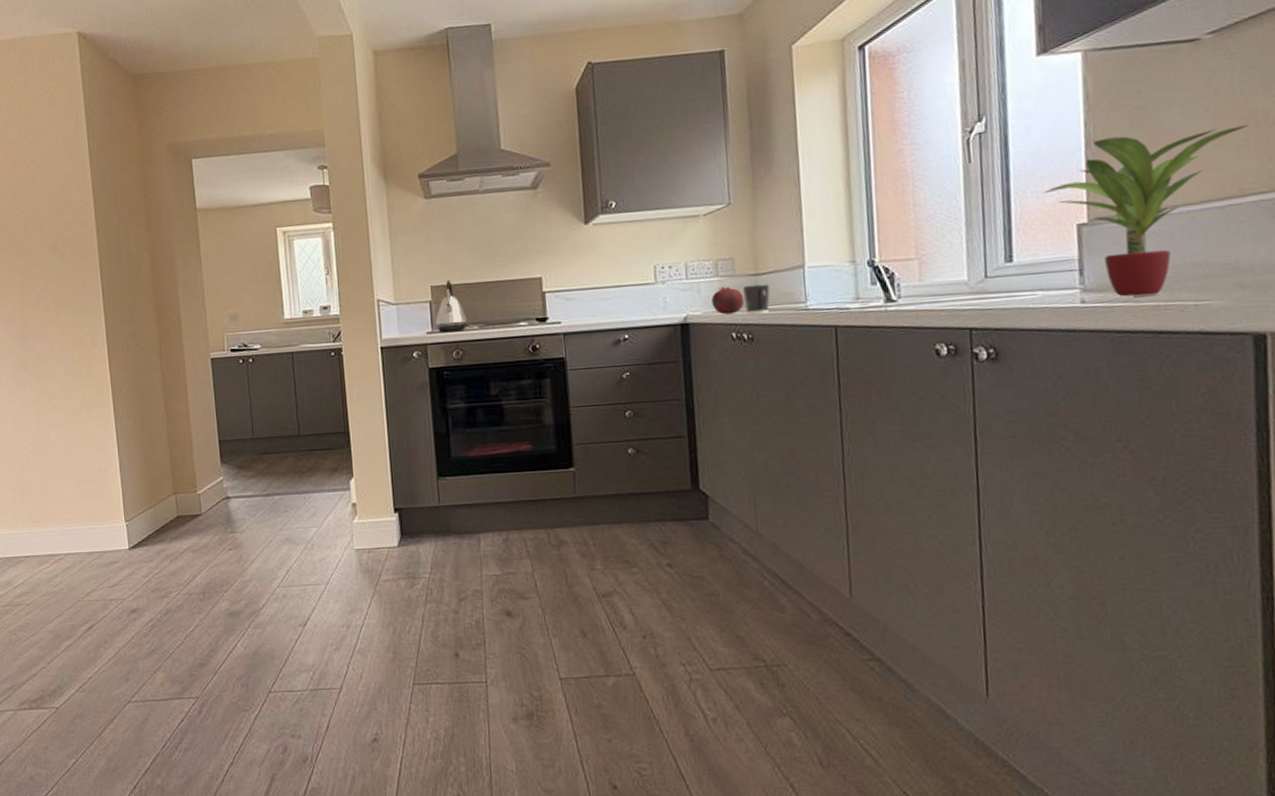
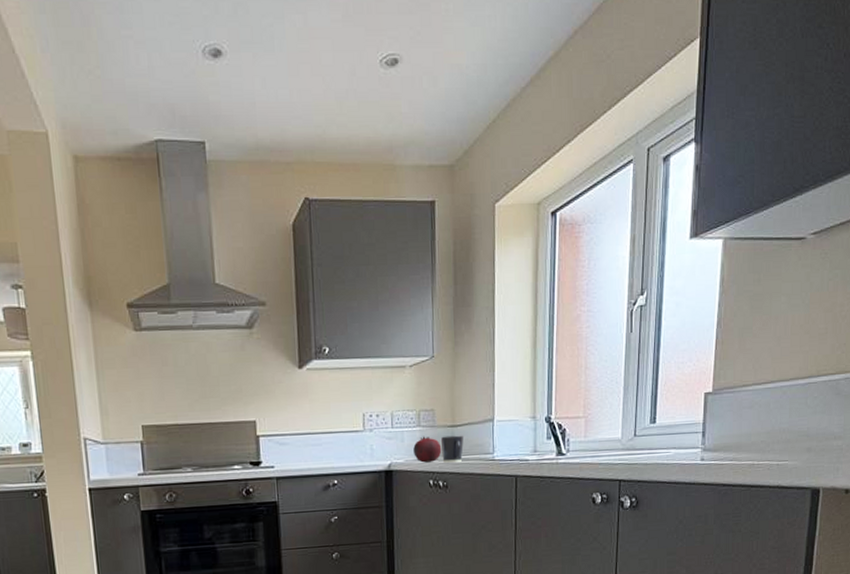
kettle: present [435,280,468,333] -> none [147,420,182,475]
potted plant: present [1043,124,1249,297] -> none [683,315,829,457]

